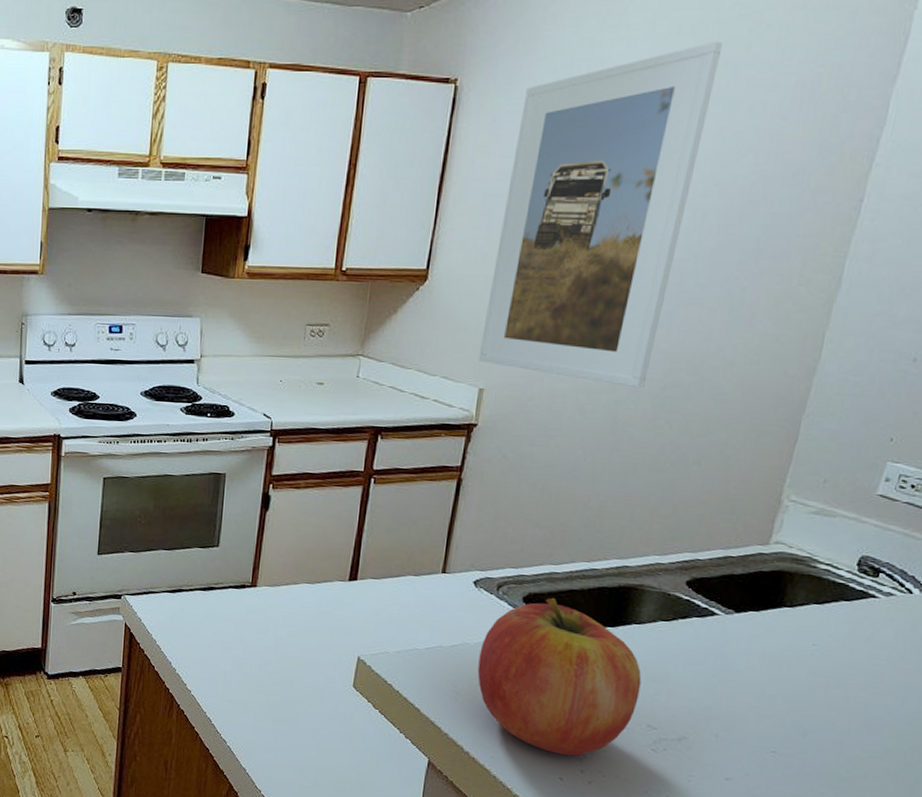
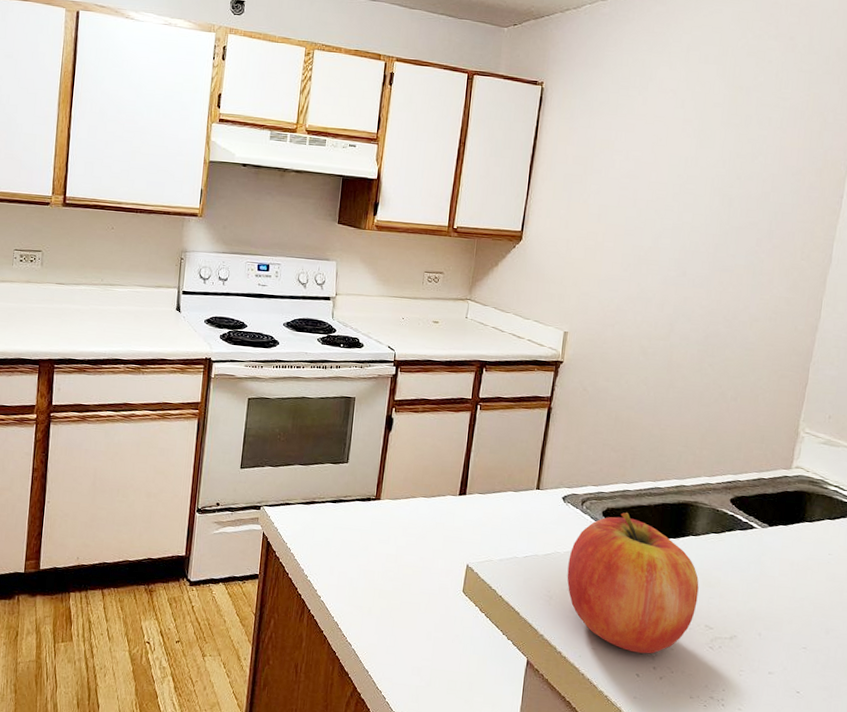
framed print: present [477,41,723,388] -> none [562,70,738,337]

